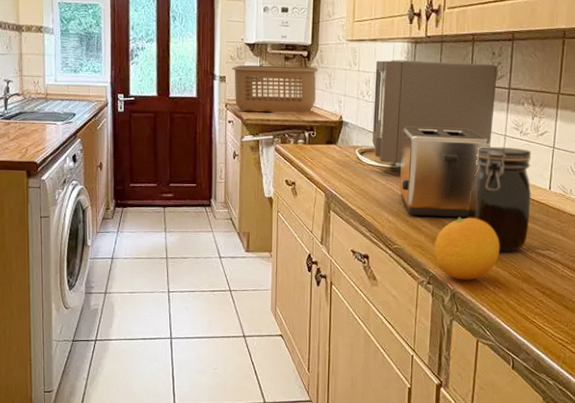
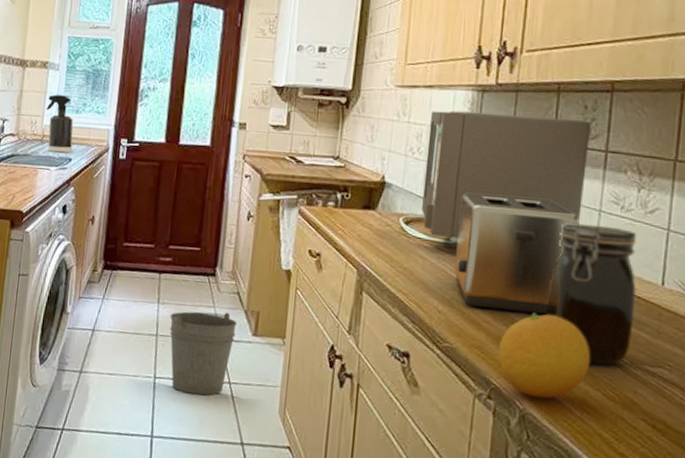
spray bottle: none [46,56,75,109] -> present [45,95,74,153]
bucket: none [176,235,232,302] -> present [169,311,237,396]
clothes hamper: present [232,65,318,113] -> none [254,111,359,170]

